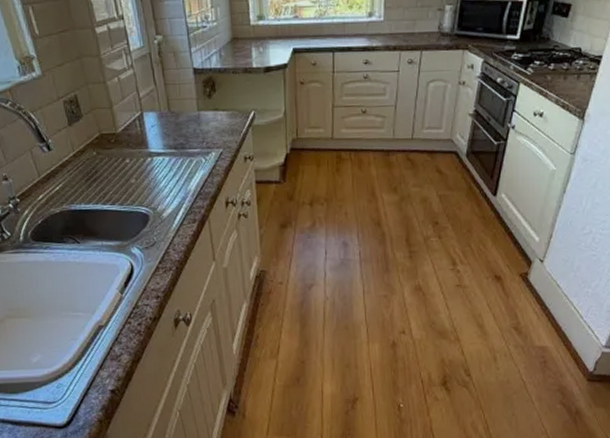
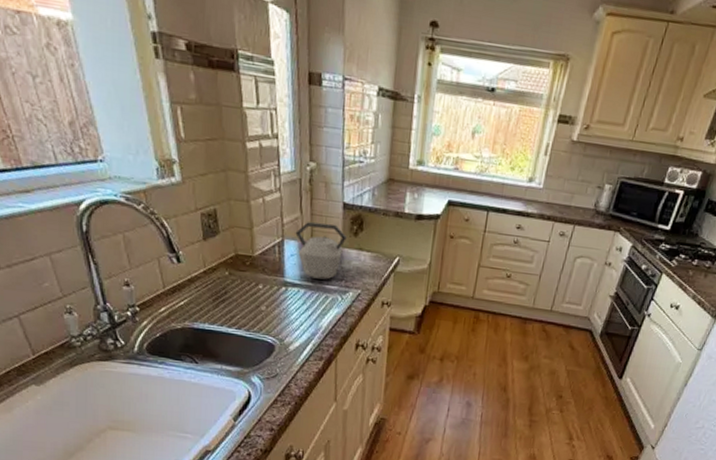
kettle: none [152,90,201,145] -> present [295,222,347,280]

